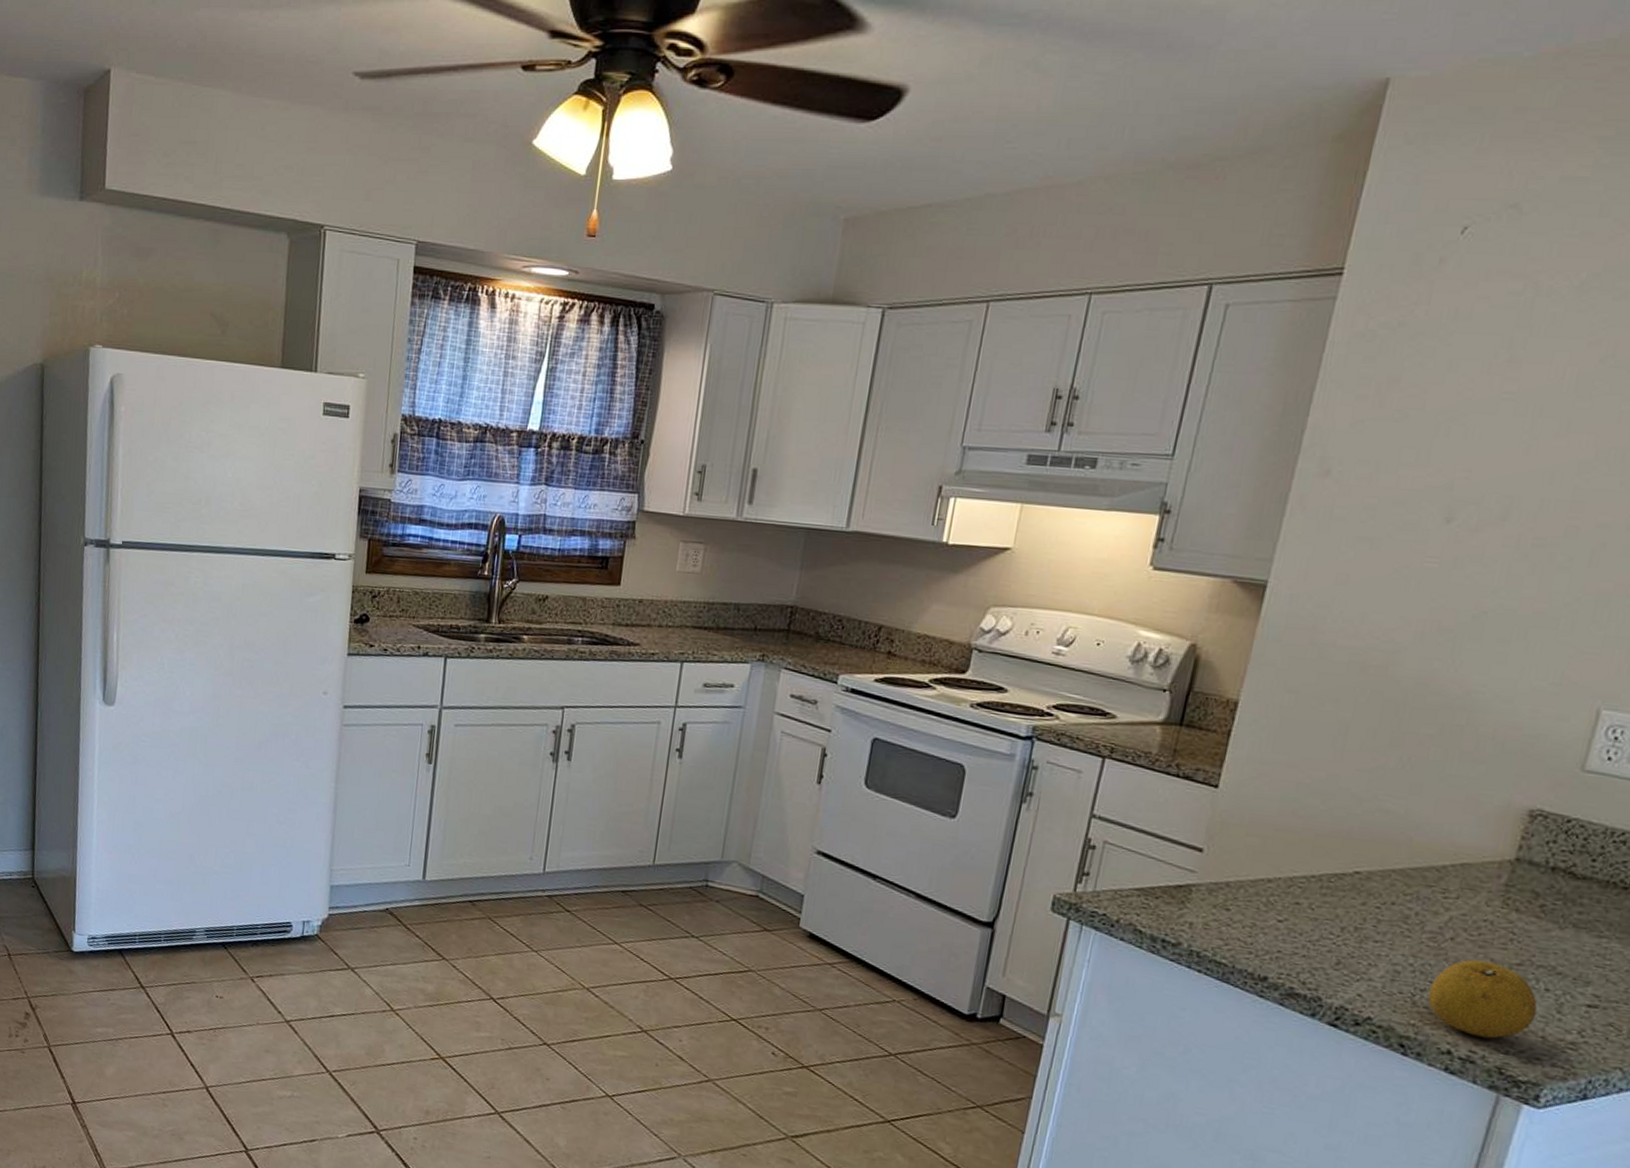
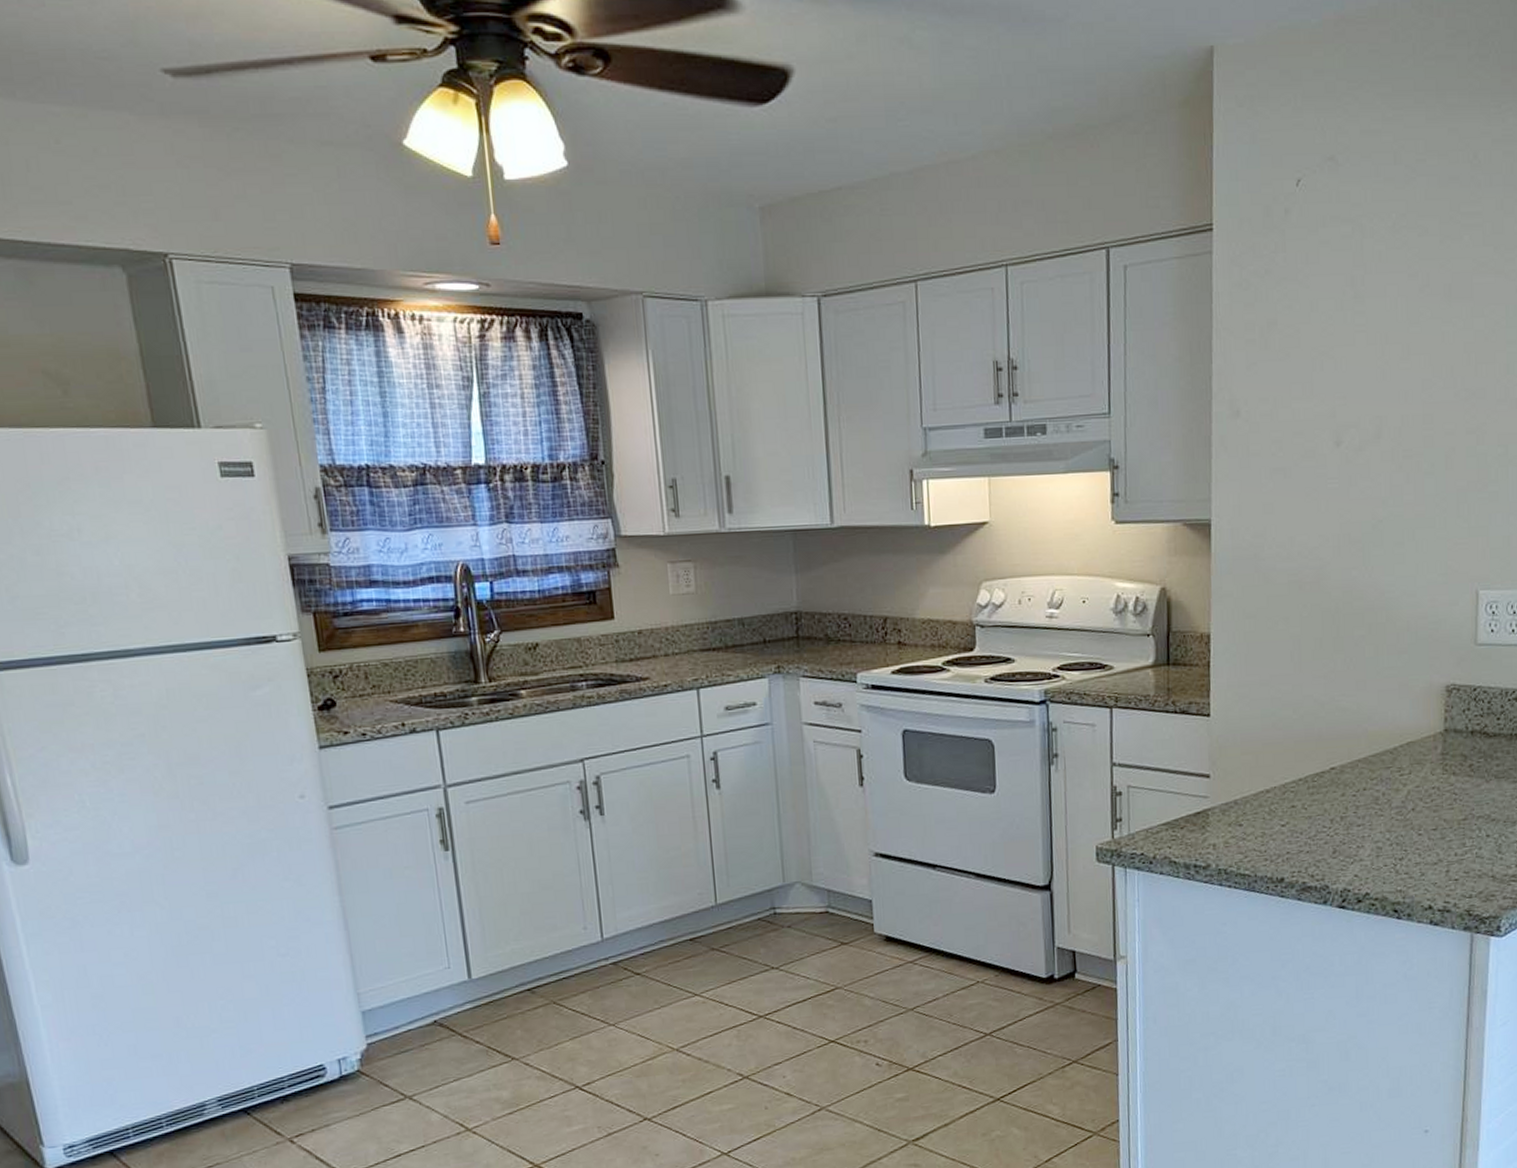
fruit: present [1428,959,1538,1039] -> none [1406,822,1485,889]

